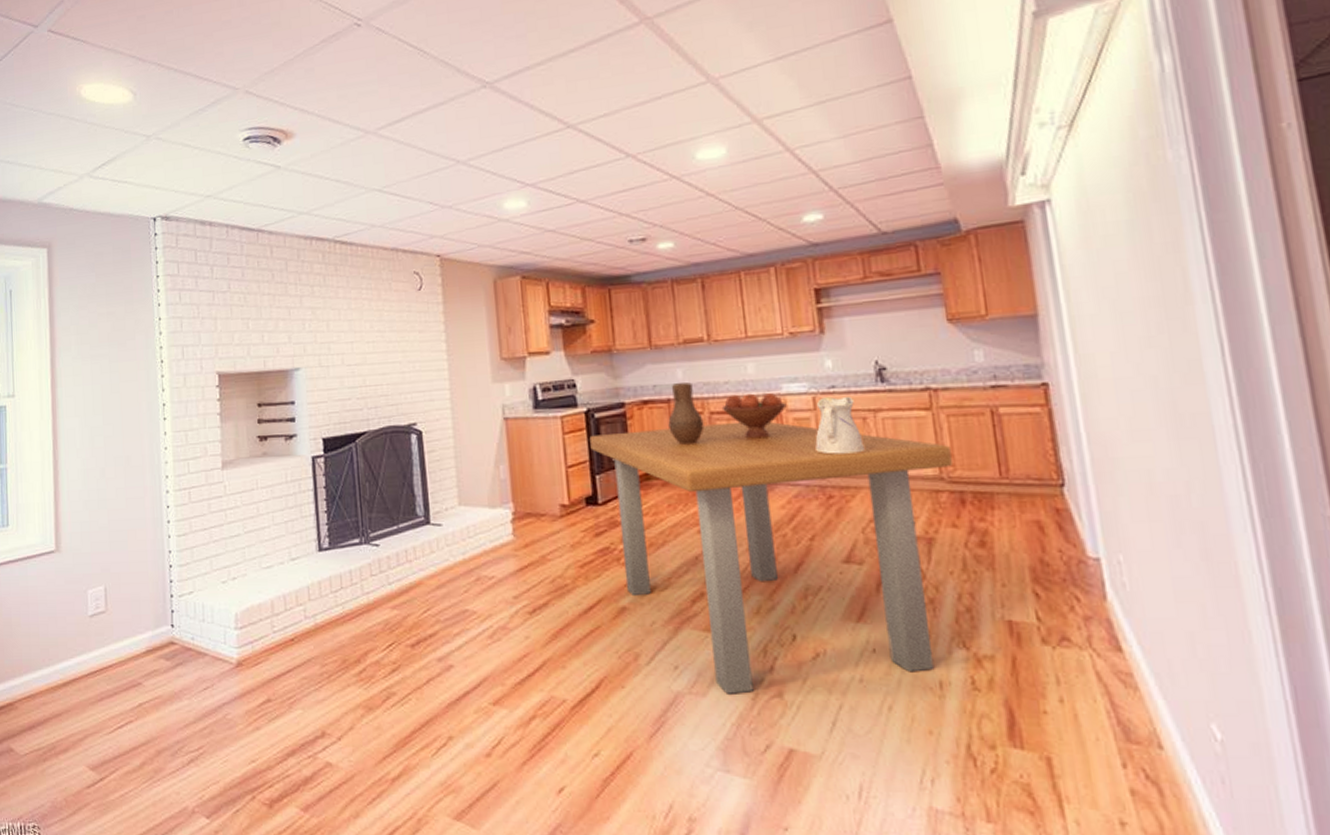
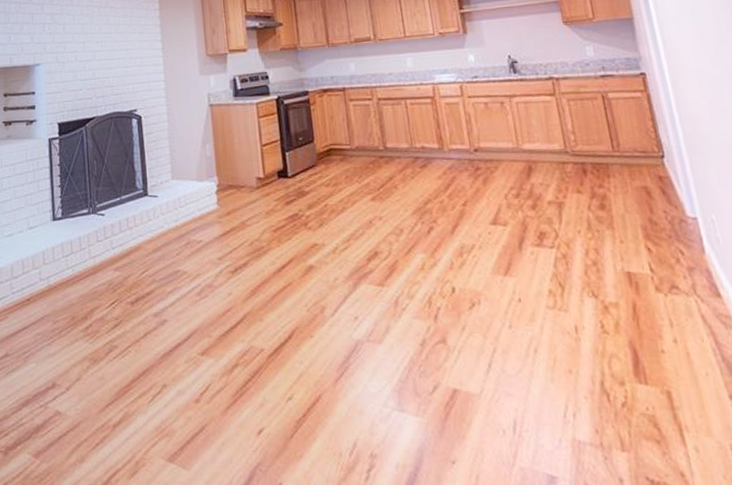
dining table: present [589,421,952,694] -> none [280,106,574,341]
vase: present [668,382,705,445] -> none [344,74,374,126]
fruit bowl: present [721,393,787,439] -> none [387,82,440,121]
pitcher: present [815,396,865,455] -> none [463,84,504,133]

